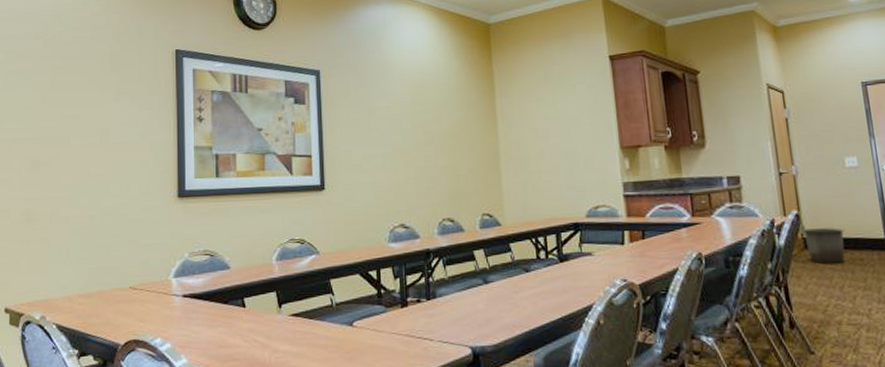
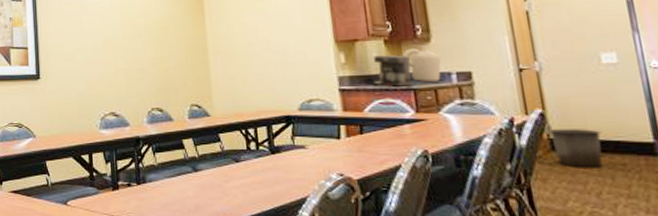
coffee maker: none [654,160,688,193] -> present [372,54,412,88]
water jug: none [681,151,714,188] -> present [402,45,442,83]

